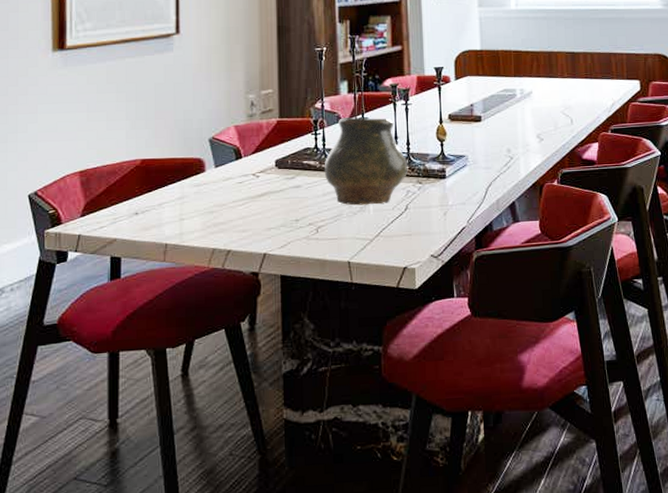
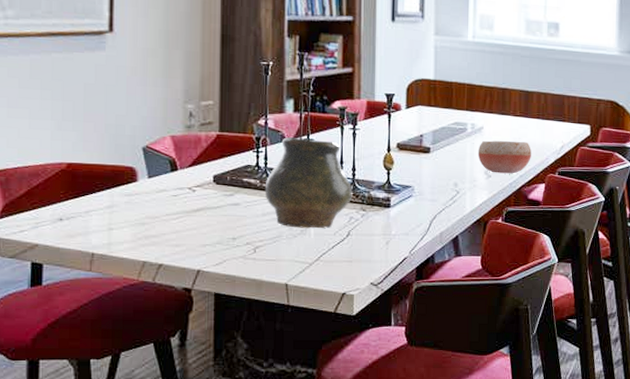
bowl: none [528,102,582,136] -> present [477,140,531,174]

